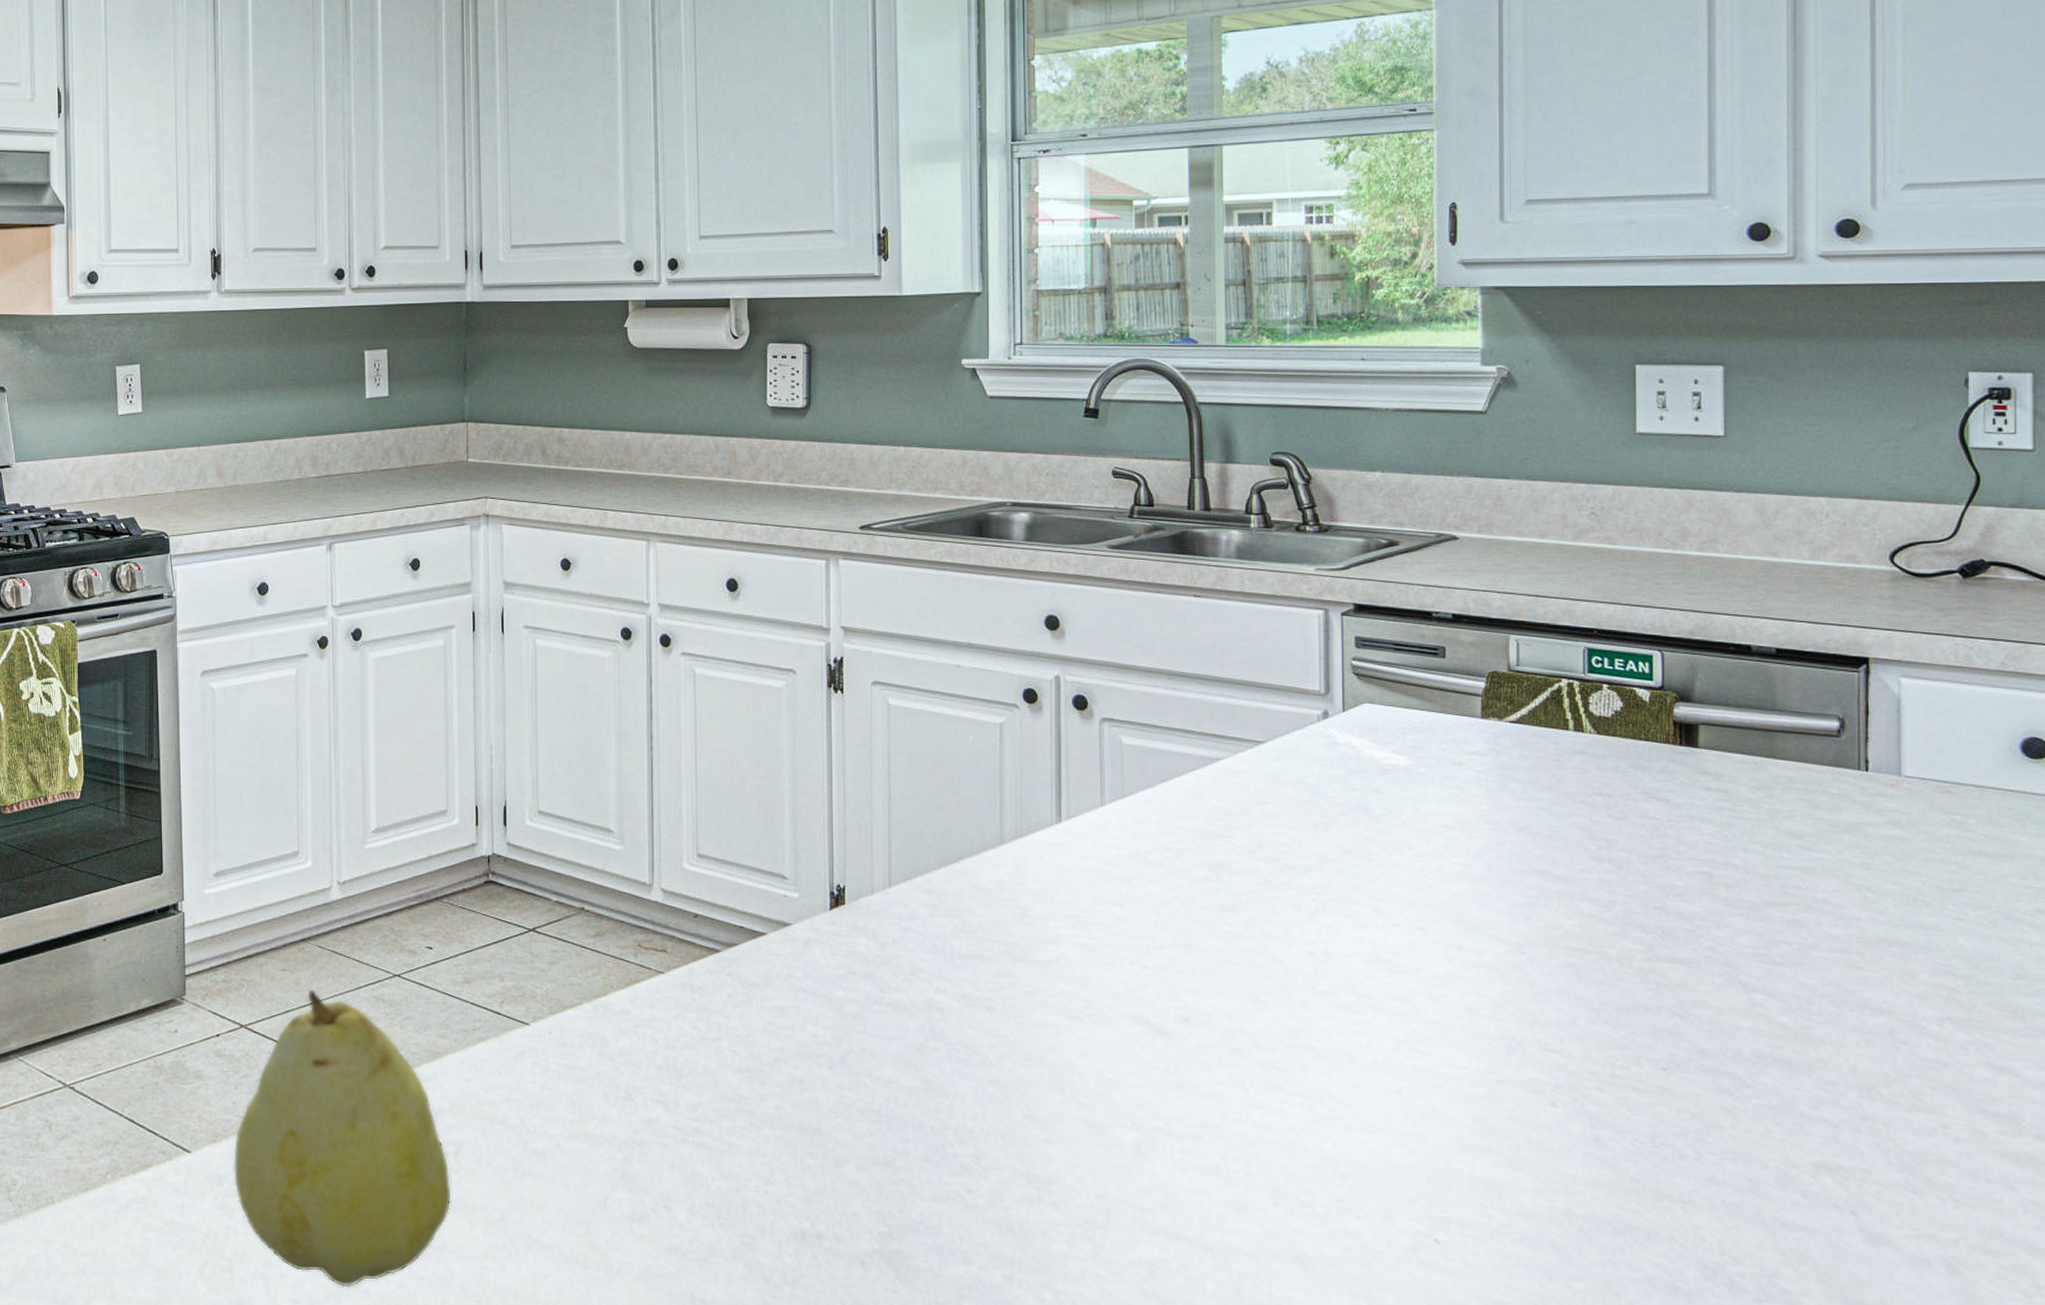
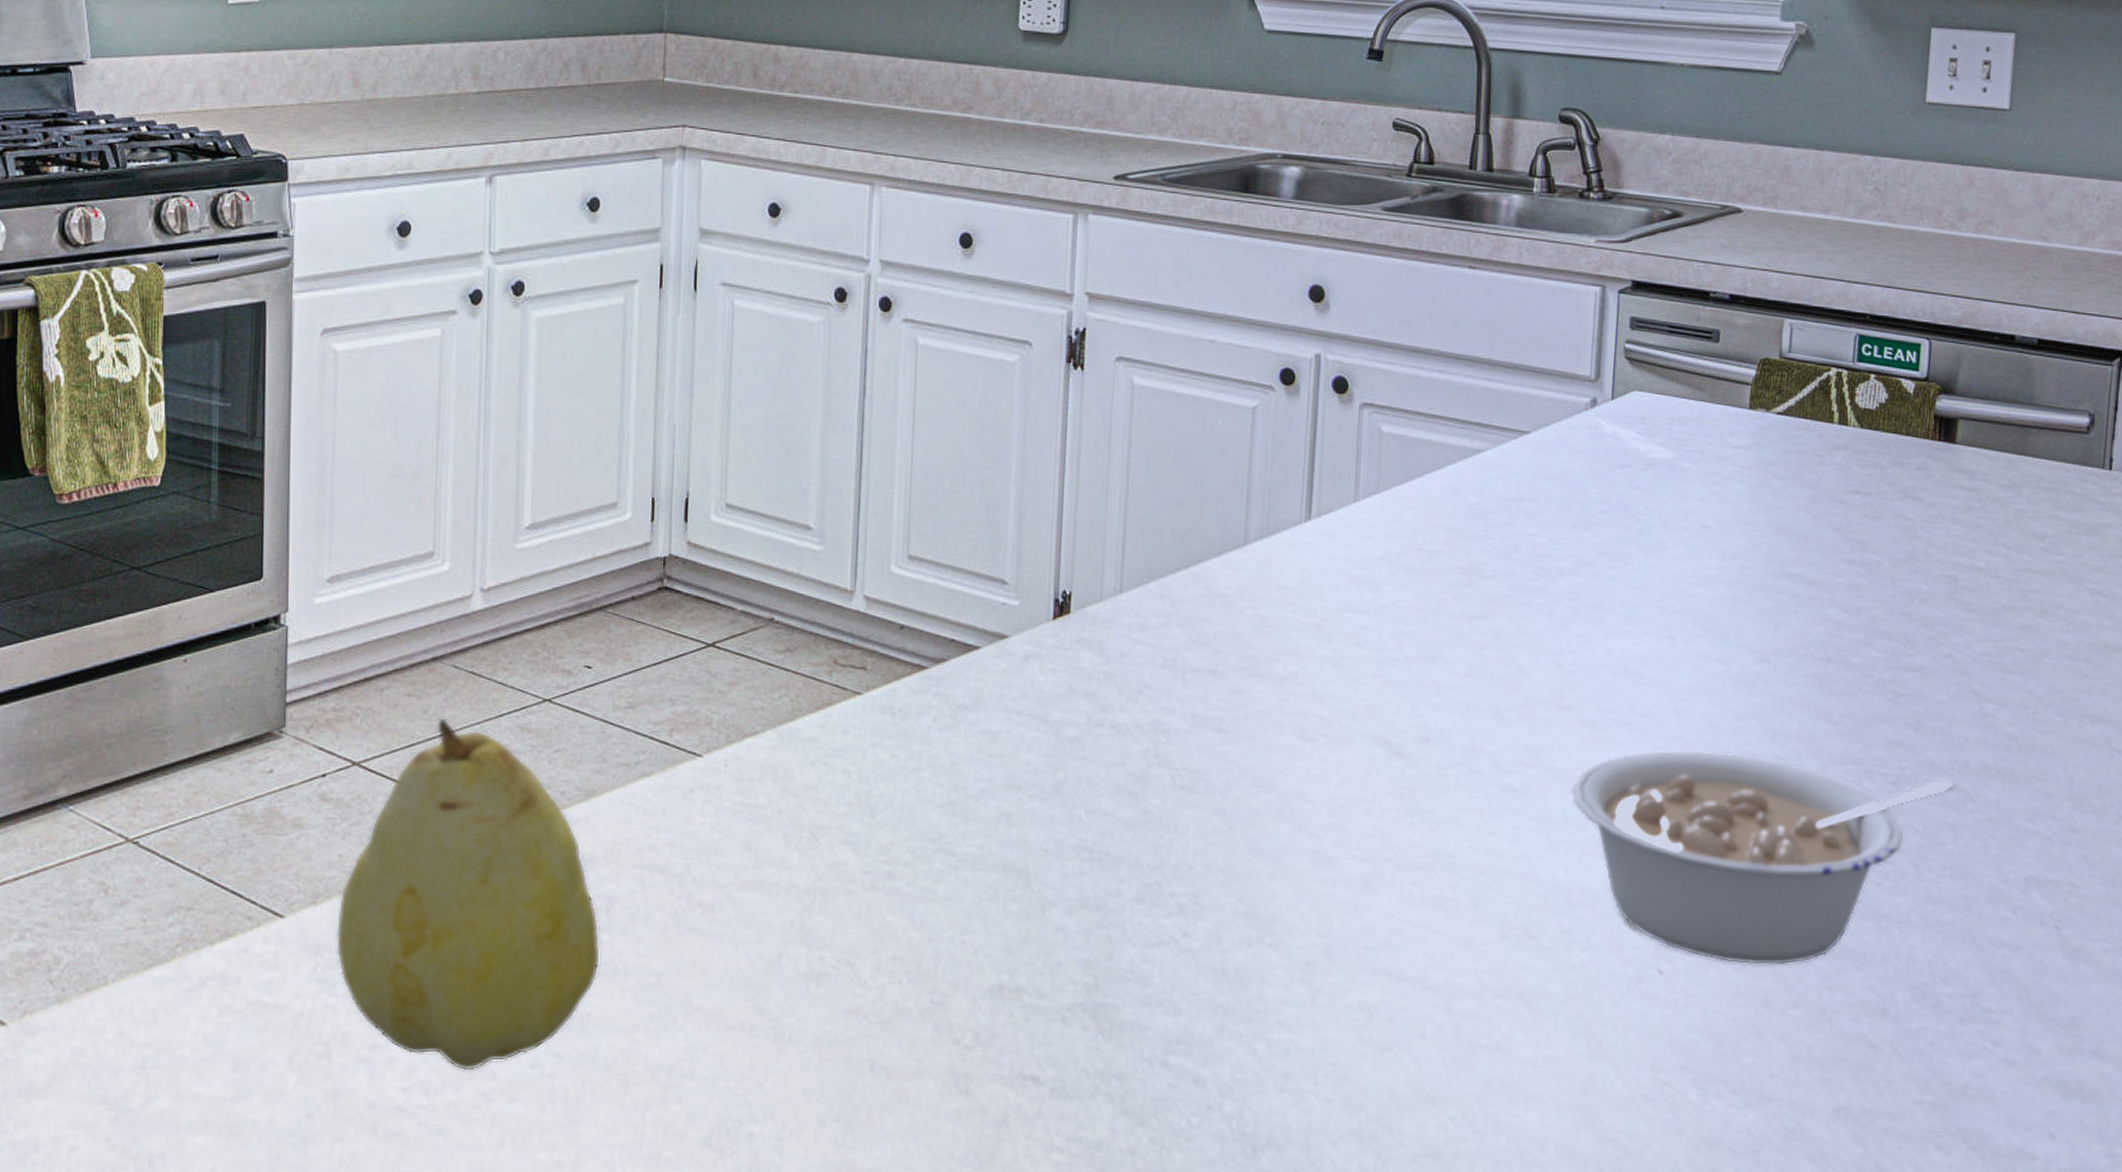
legume: none [1332,1033,1729,1240] -> present [1571,749,1955,966]

